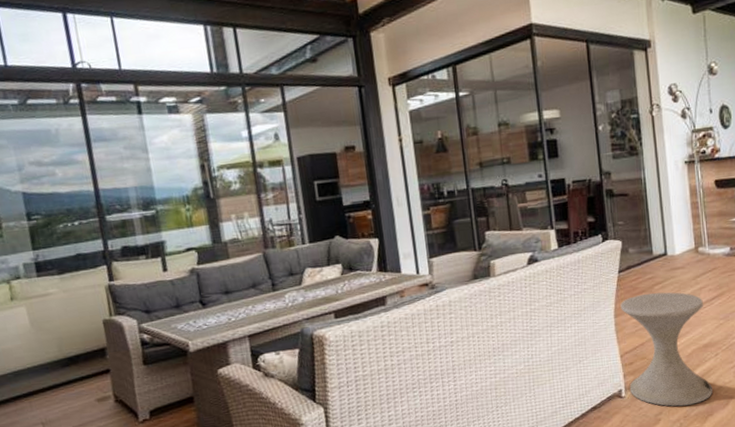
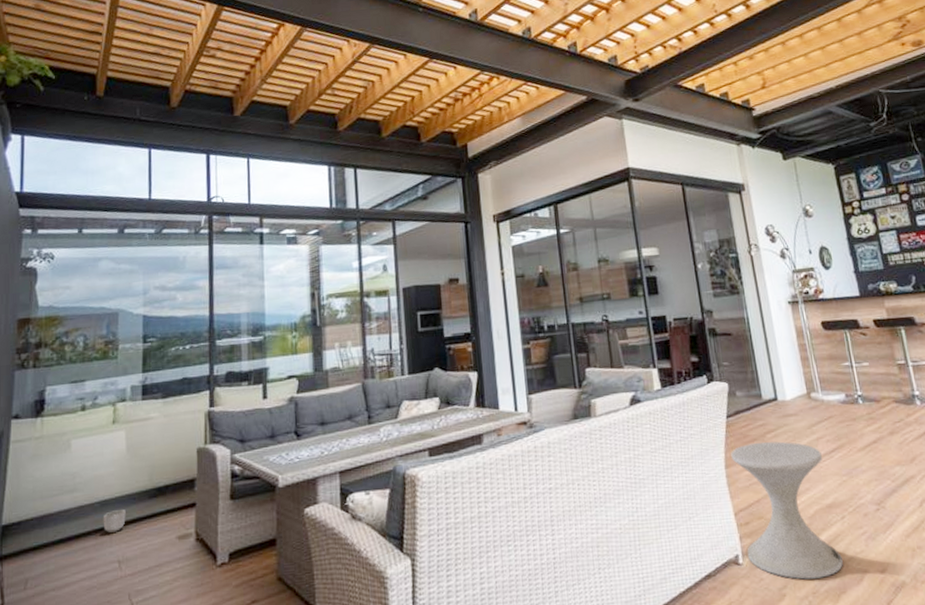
planter: none [18,378,42,400] -> present [103,510,126,534]

